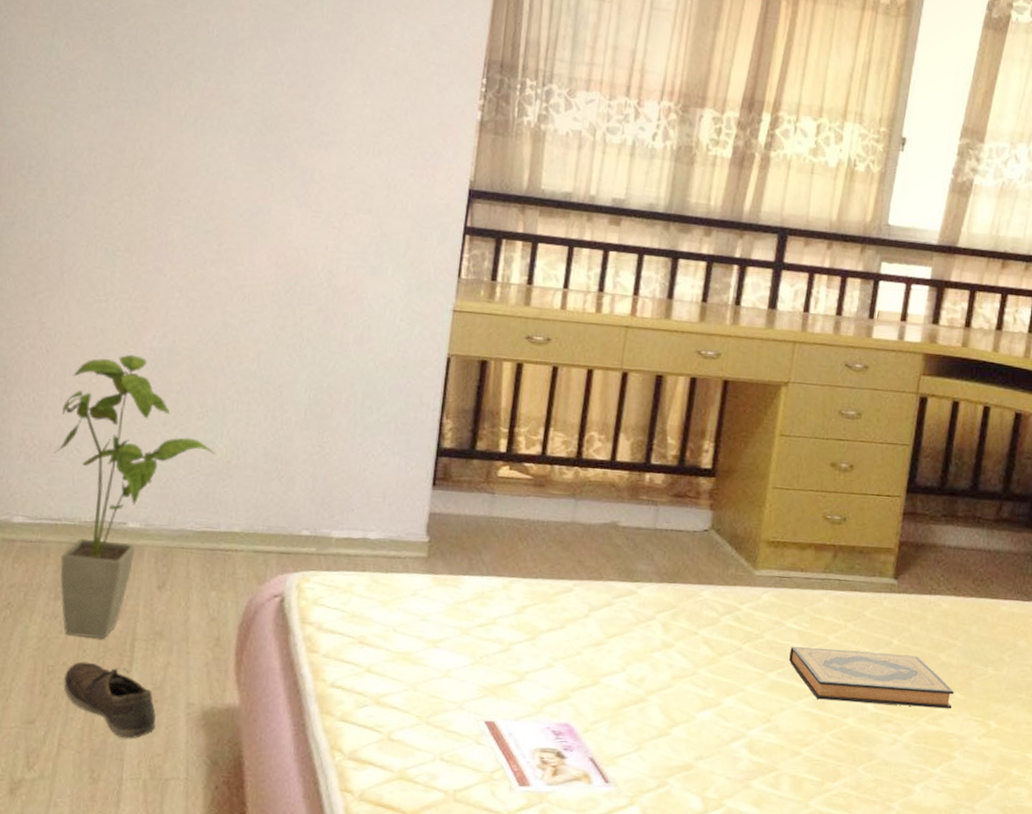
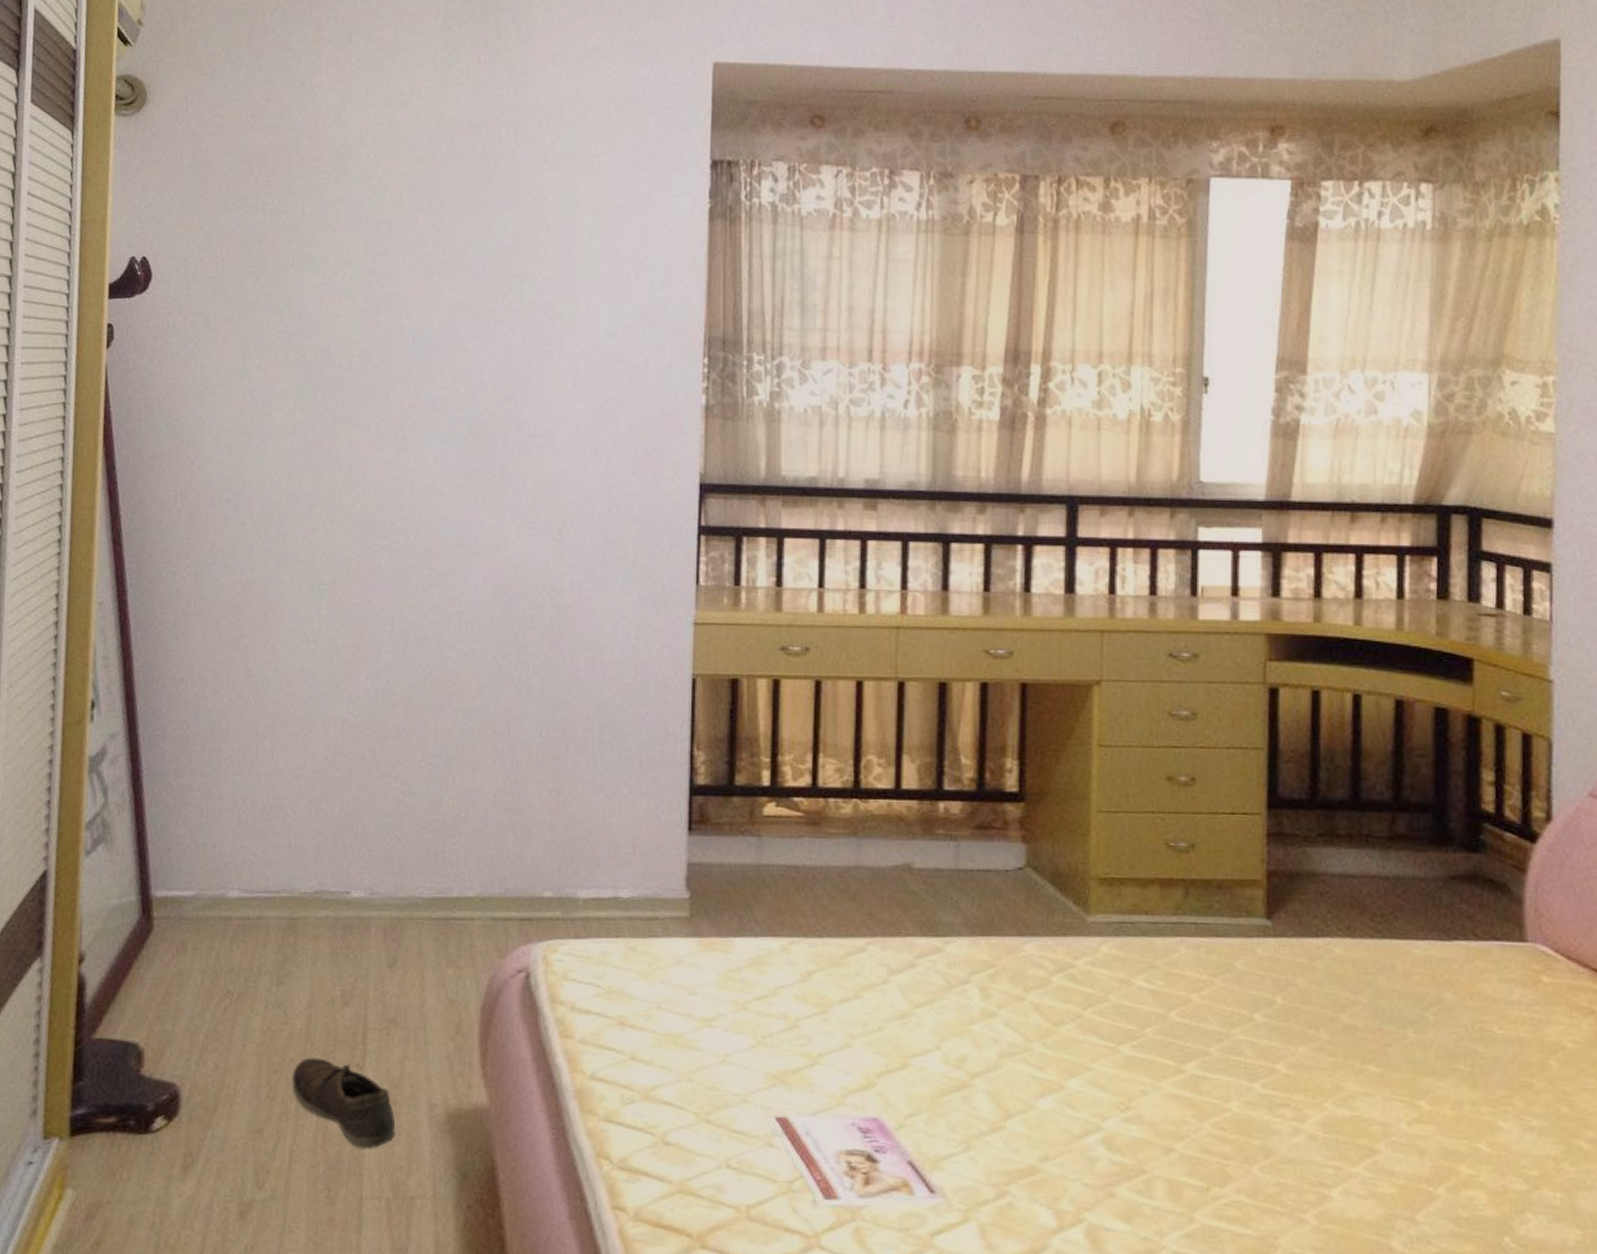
house plant: present [54,354,216,638] -> none [268,699,442,1029]
hardback book: present [789,646,954,709] -> none [1144,1011,1367,1087]

